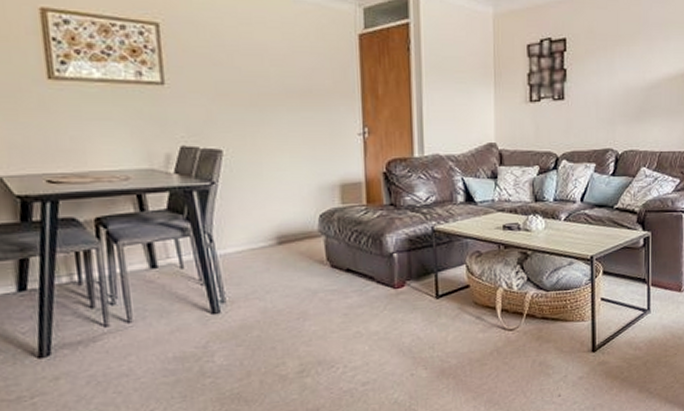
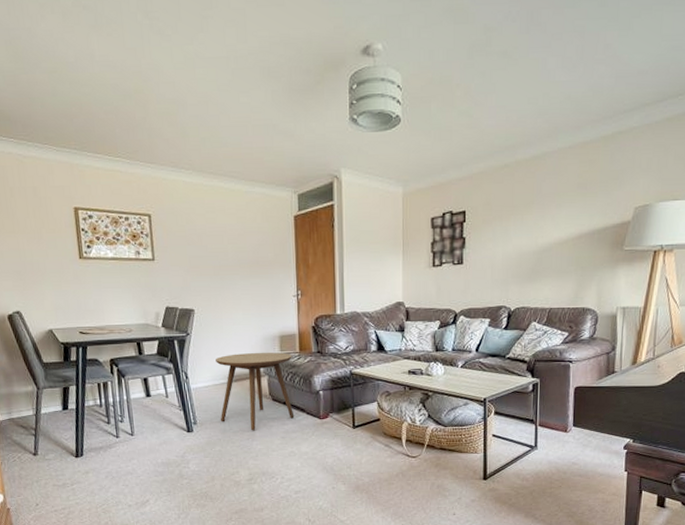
side table: none [253,205,361,308] -> present [216,352,295,431]

